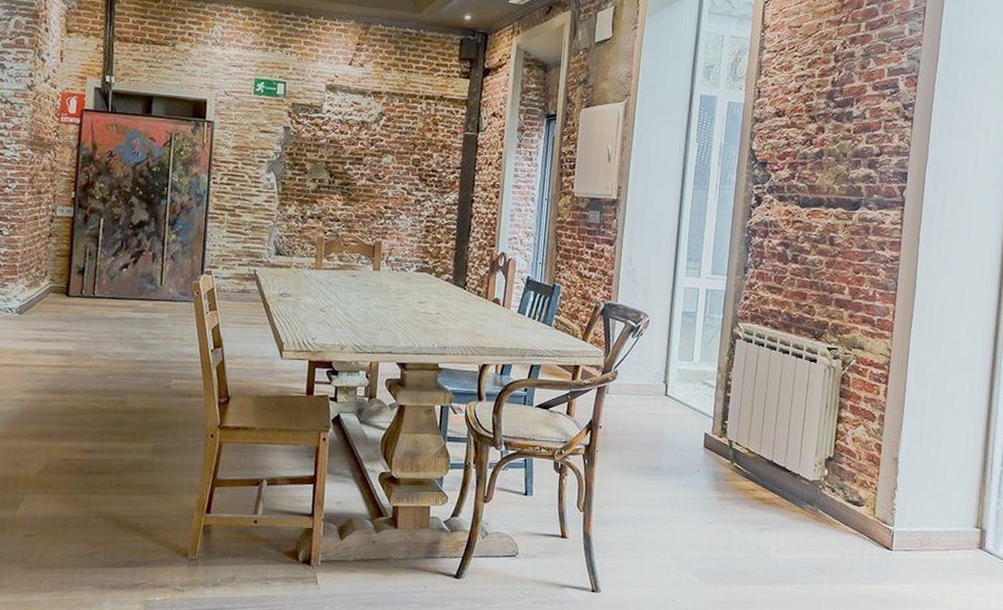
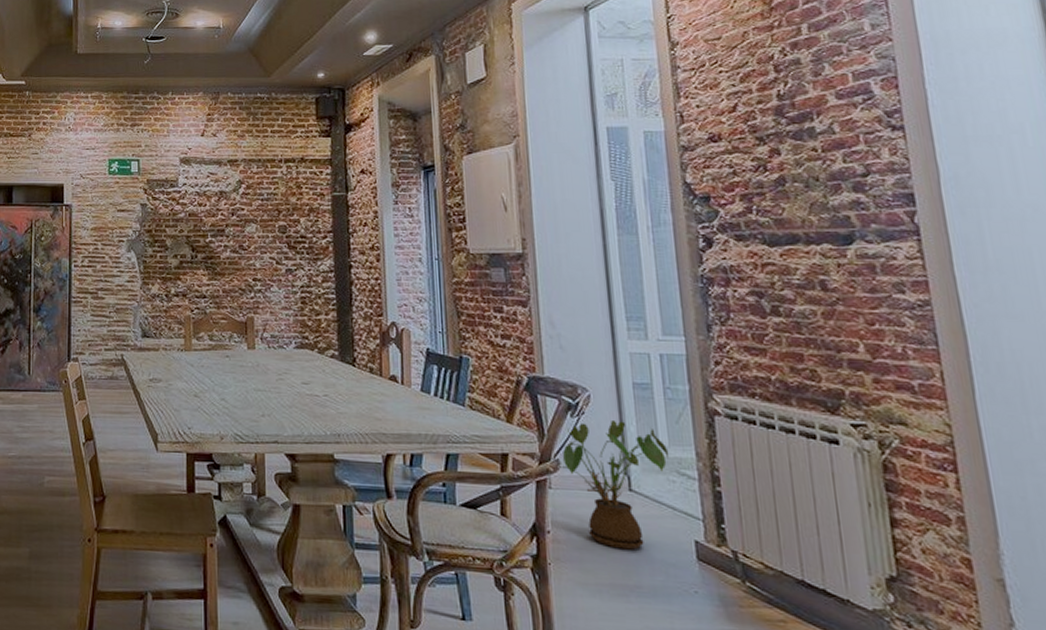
house plant: none [616,340,699,440] -> present [558,419,670,550]

